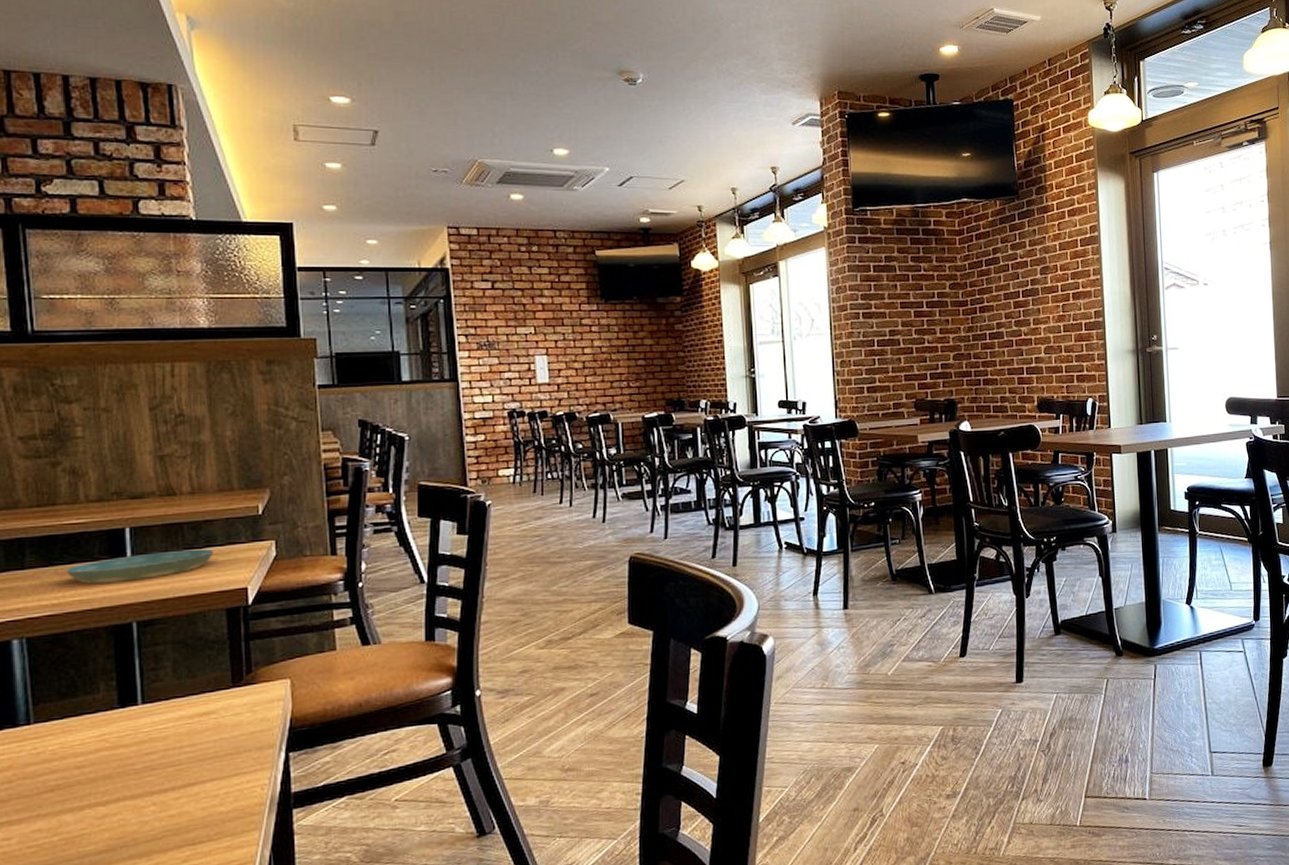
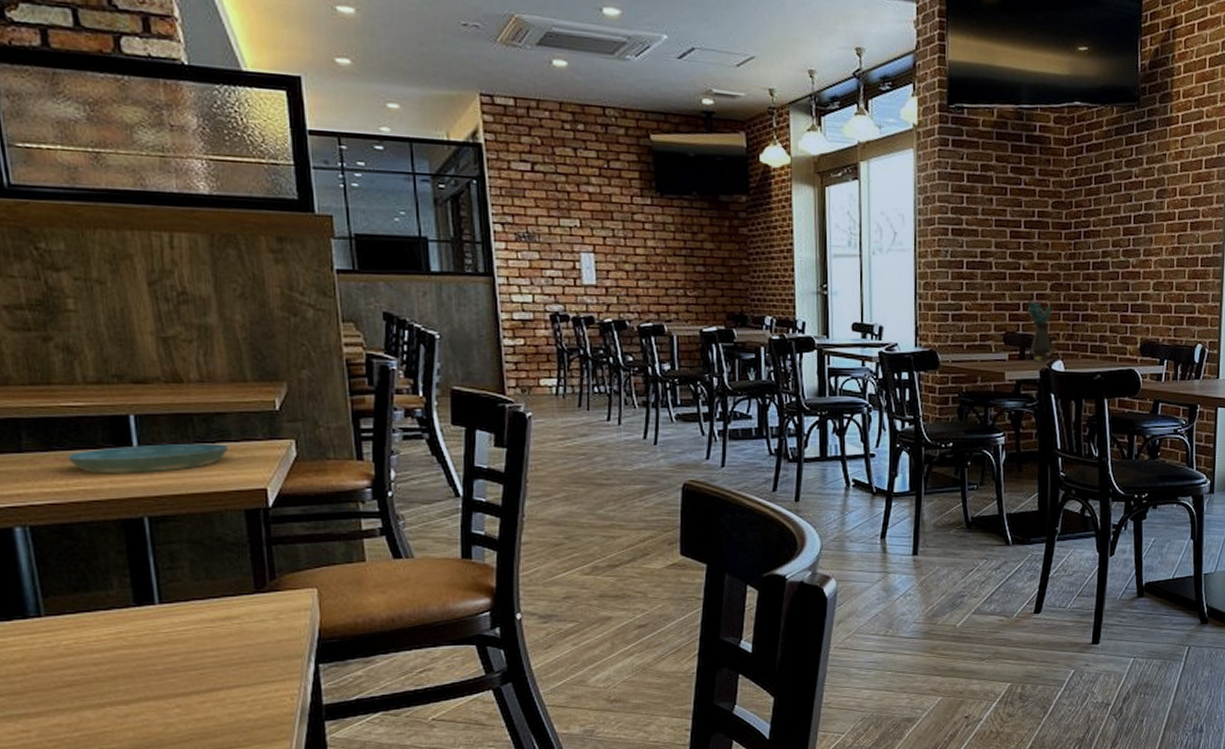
vase: none [933,368,959,423] -> present [1027,297,1052,361]

